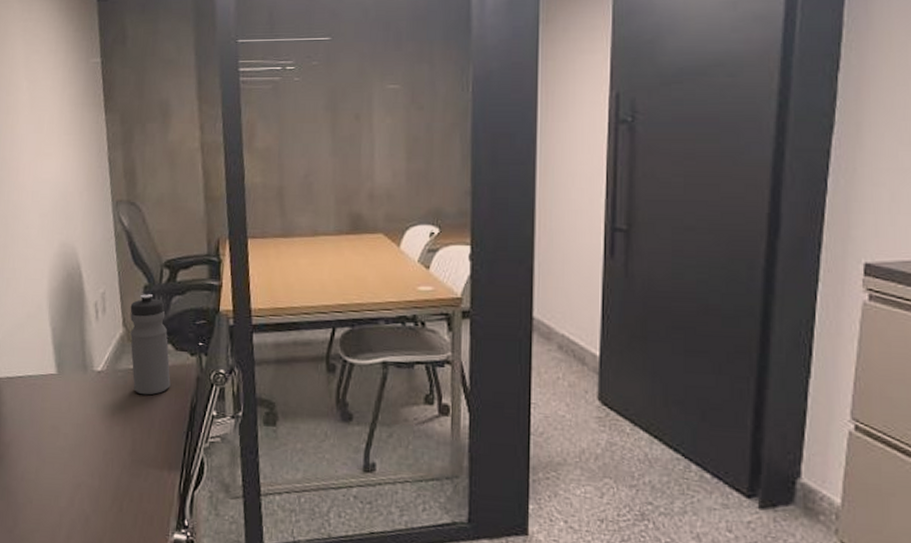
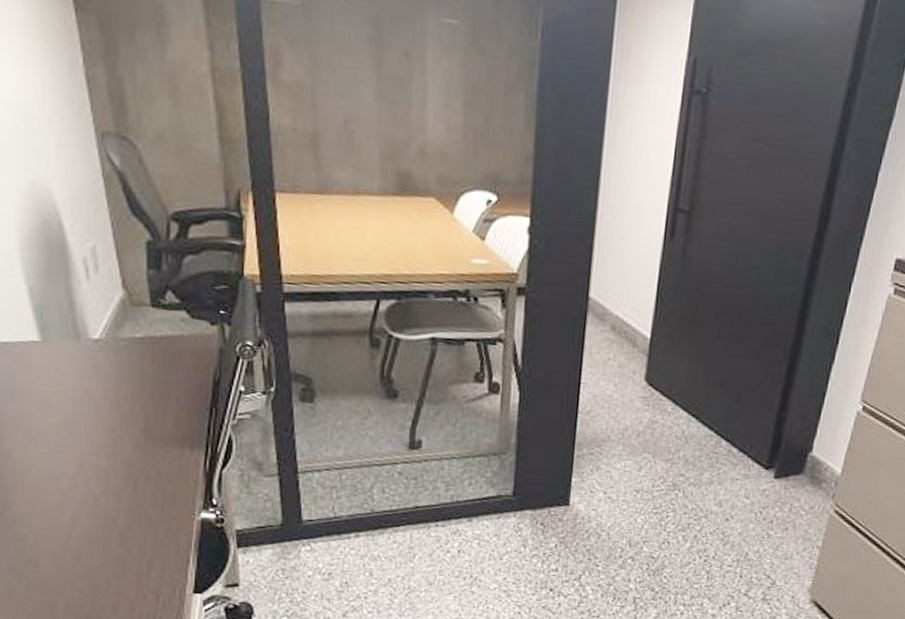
water bottle: present [130,294,171,395] -> none [130,251,188,368]

